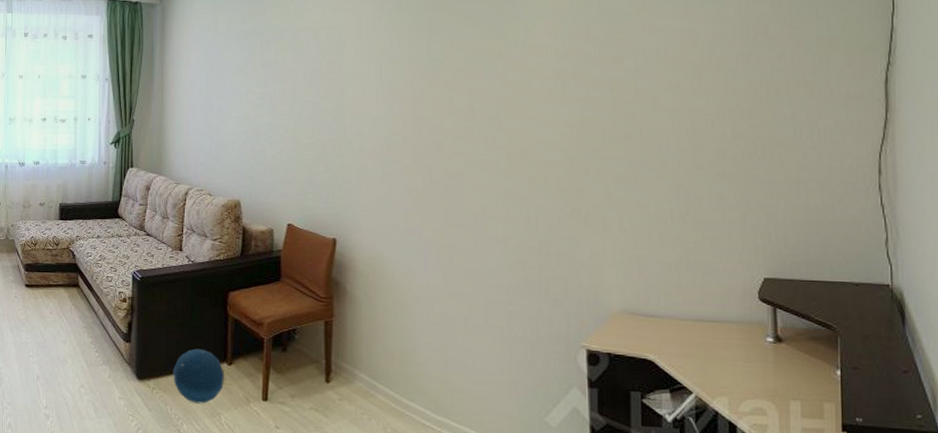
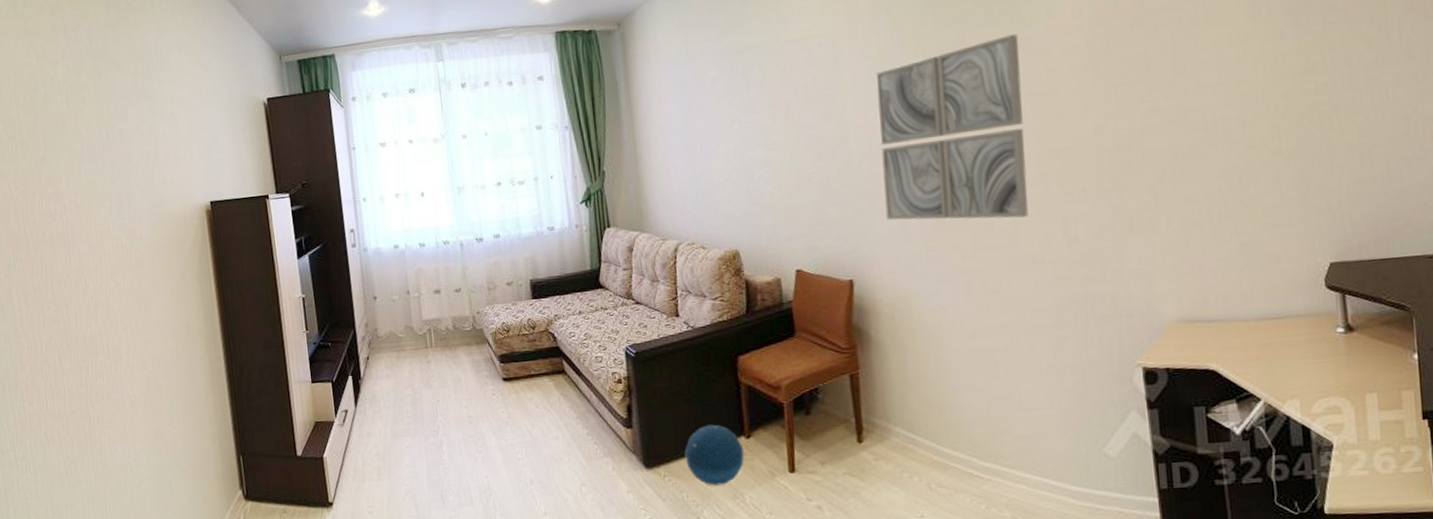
wall art: none [371,46,500,203] -> present [875,34,1029,220]

